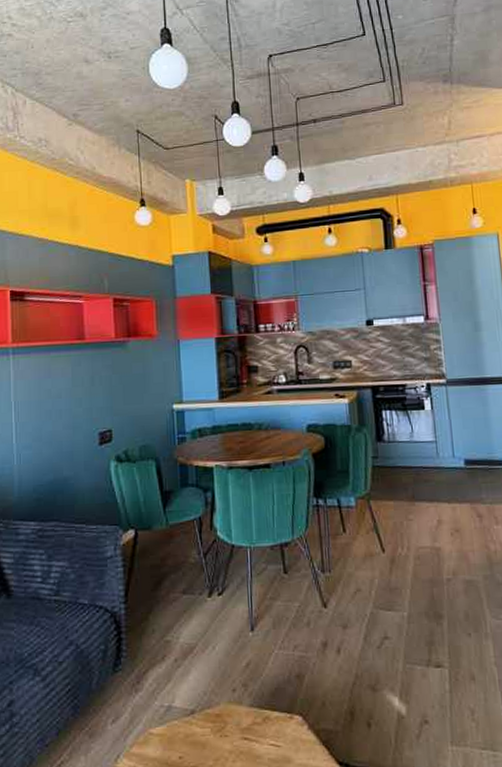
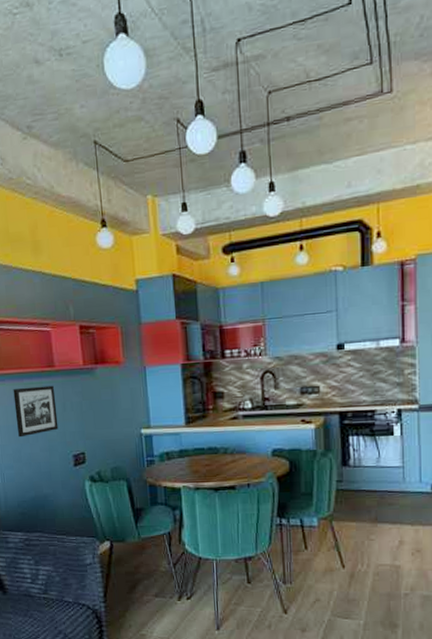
picture frame: none [38,358,85,414] -> present [13,385,59,438]

